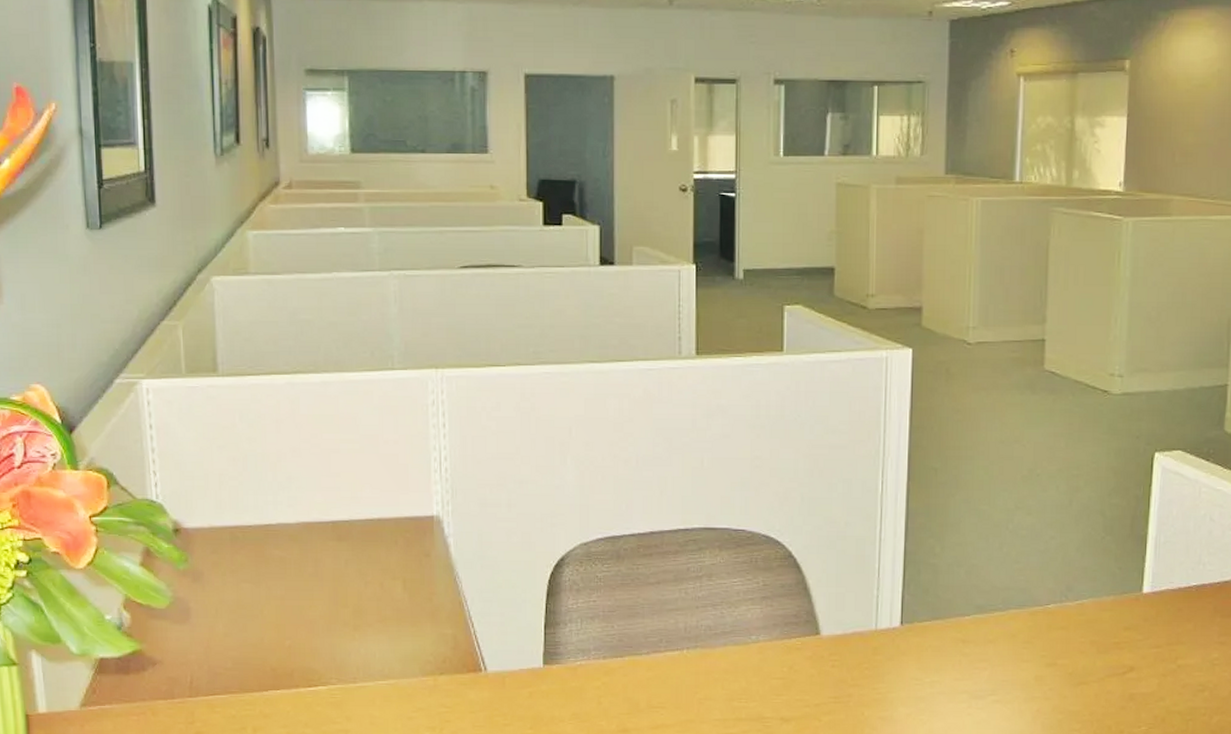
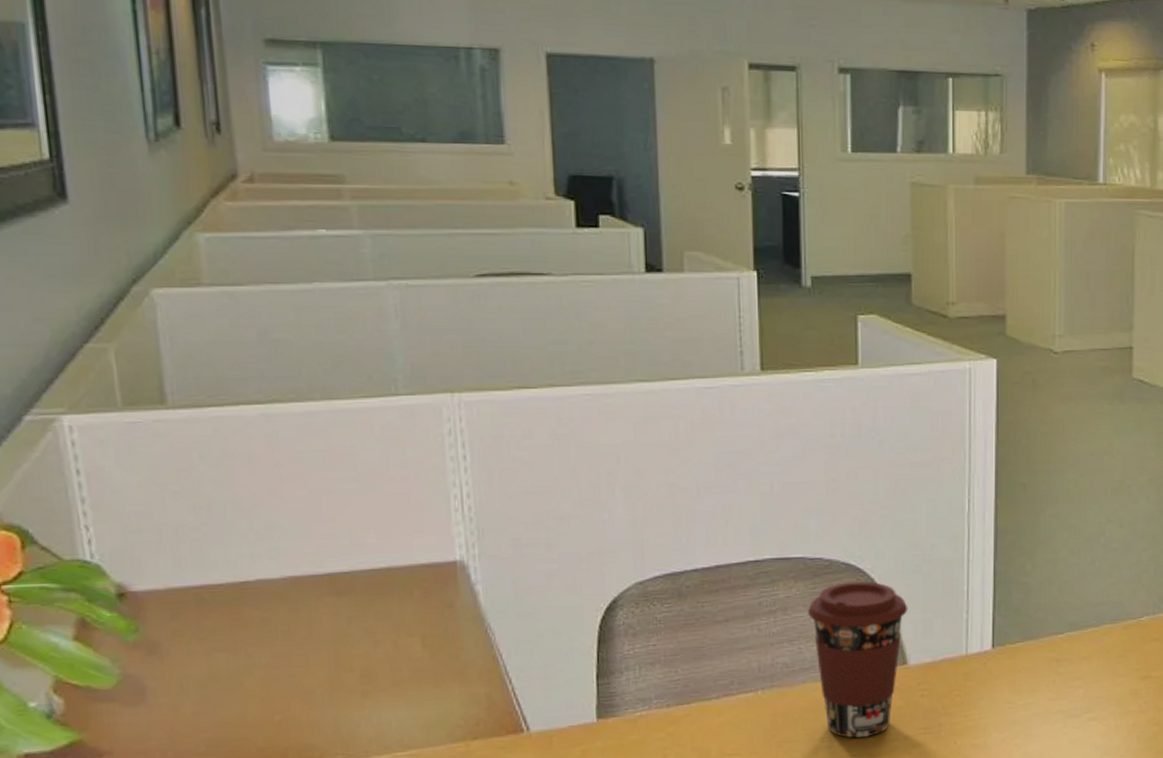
coffee cup: none [731,554,822,702] -> present [808,581,908,738]

